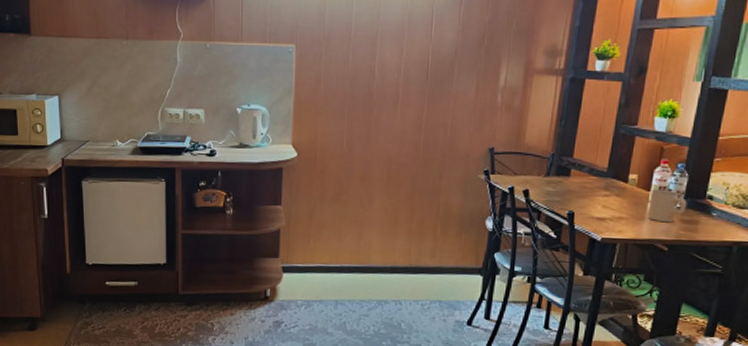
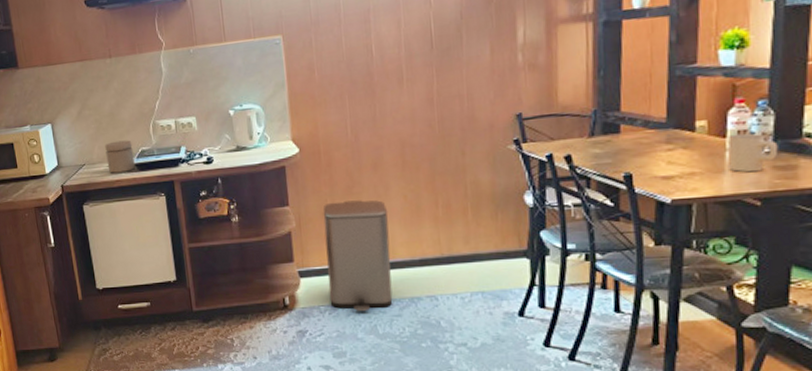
jar: none [111,122,139,154] -> present [105,140,135,173]
pedal bin: none [307,206,370,308] -> present [322,200,393,311]

